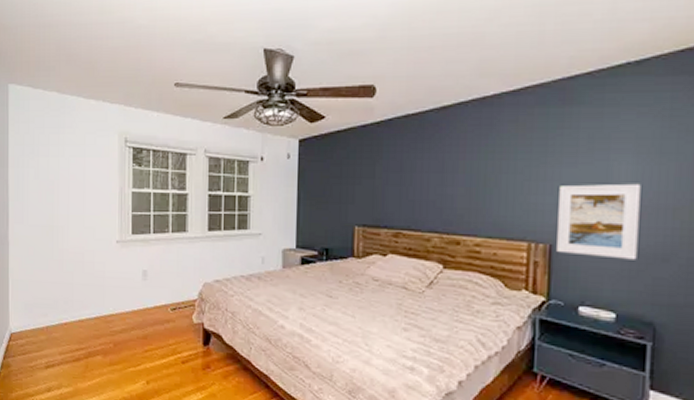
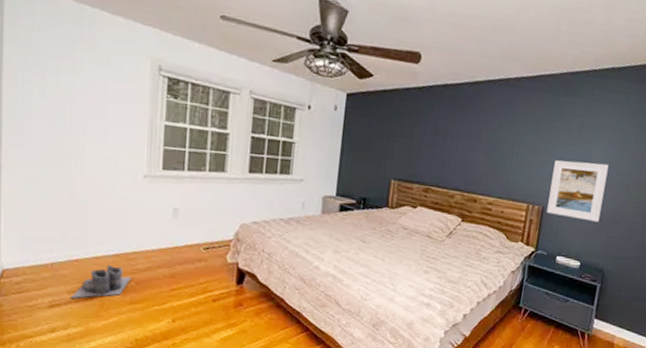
boots: none [61,328,110,360] -> present [70,265,131,299]

